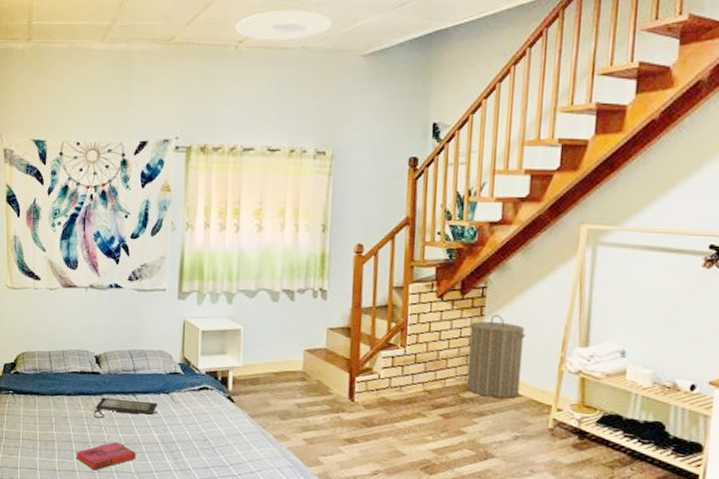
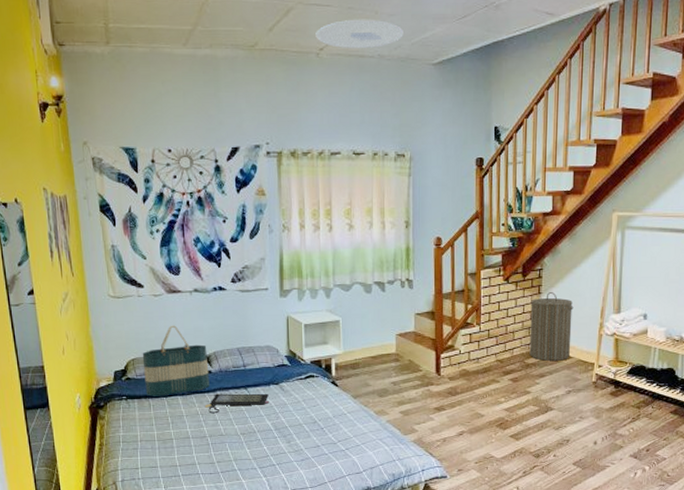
tote bag: none [32,321,98,394] -> present [142,325,210,397]
hardback book: present [75,441,136,471] -> none [194,432,252,462]

